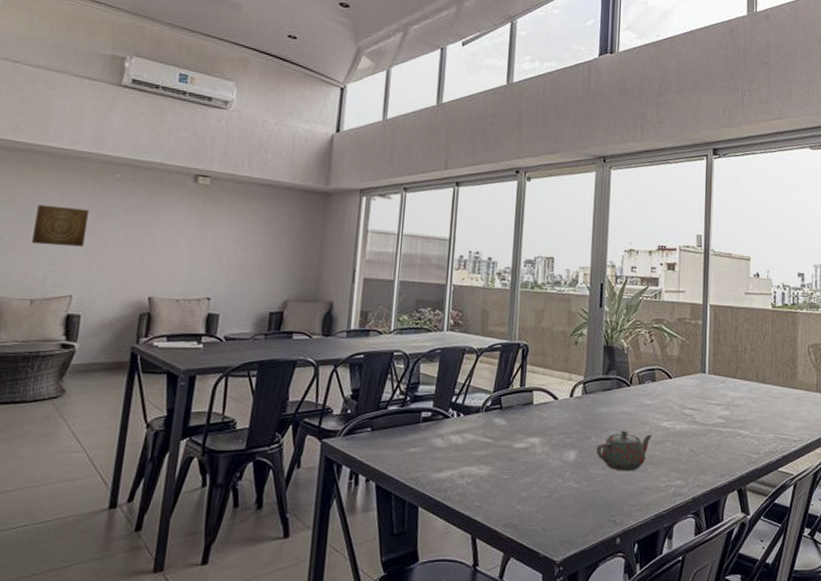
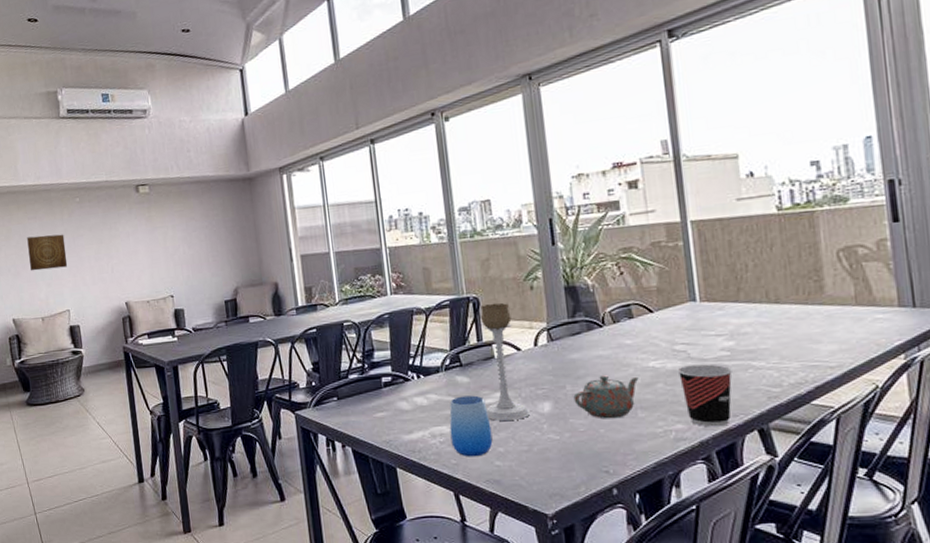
cup: none [478,438,519,500] -> present [449,395,493,457]
candle holder: none [516,352,557,467] -> present [480,303,531,422]
cup: none [683,428,725,485] -> present [677,364,732,427]

